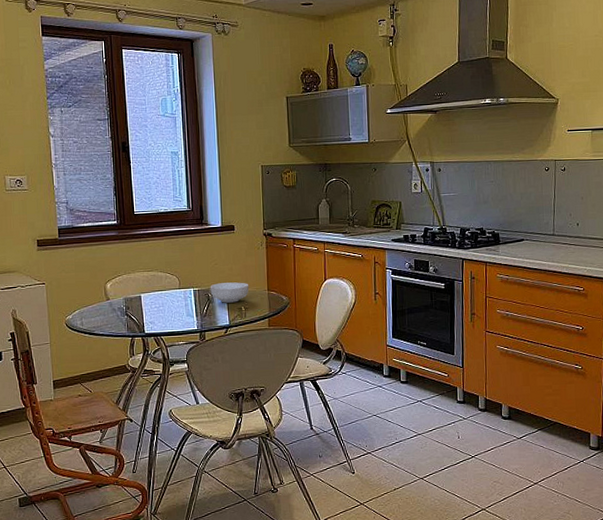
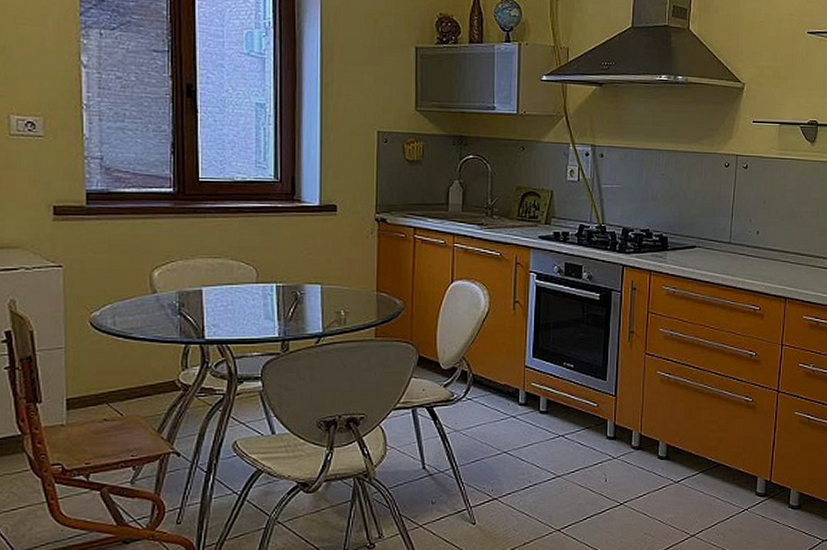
cereal bowl: present [210,282,249,303] -> none [299,278,352,305]

